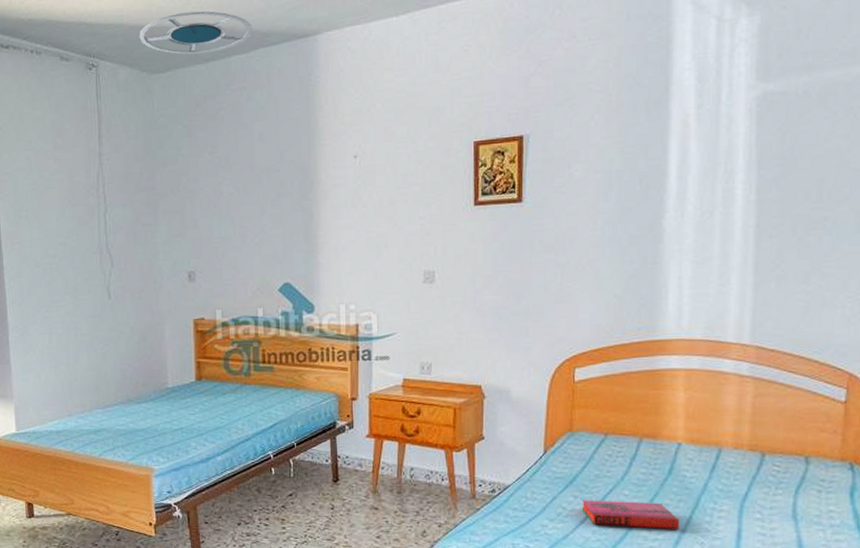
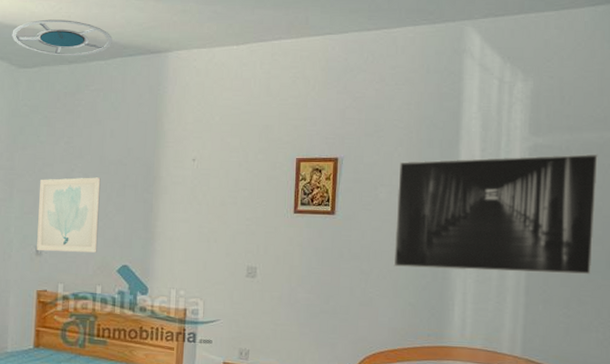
wall art: none [186,188,255,277] -> present [37,177,101,253]
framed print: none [594,95,844,255] -> present [393,154,598,275]

